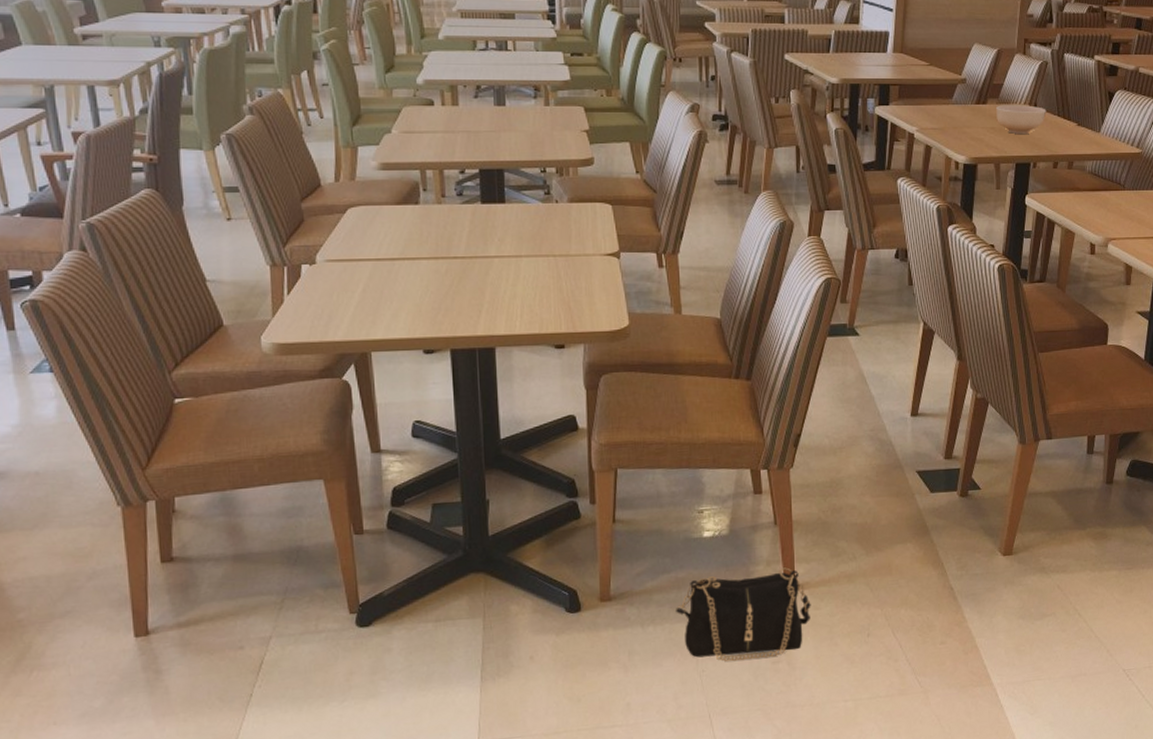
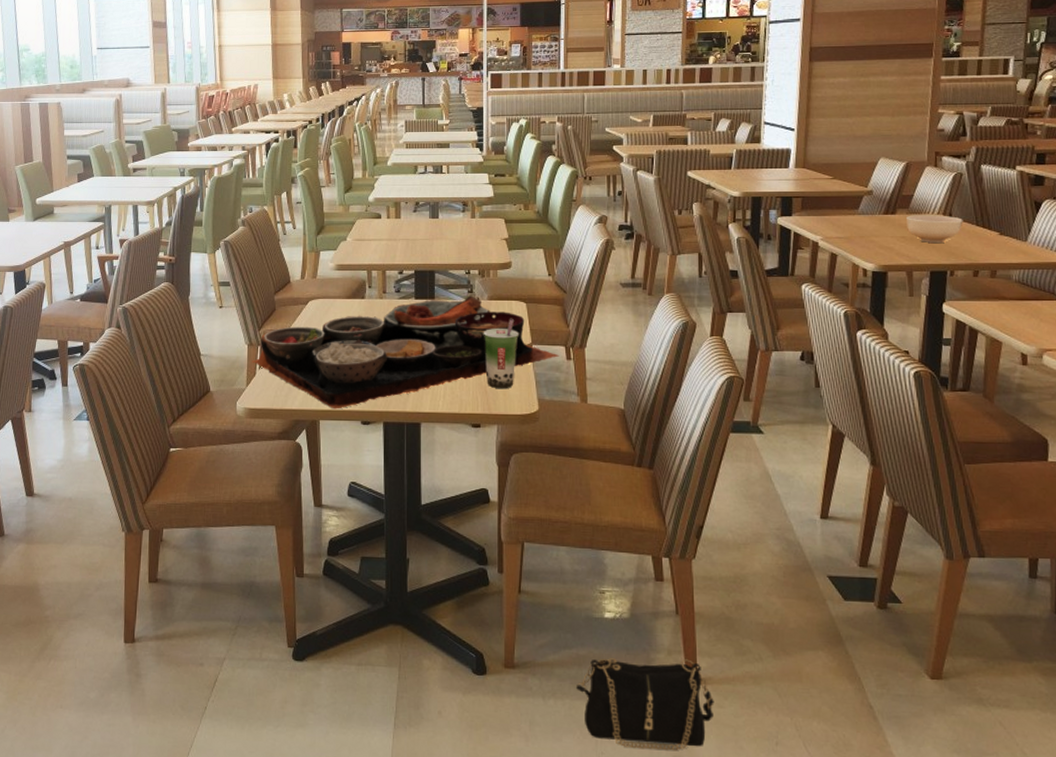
food tray: none [277,198,650,338] -> present [252,295,559,409]
beverage cup: none [563,224,605,303] -> present [483,319,519,388]

